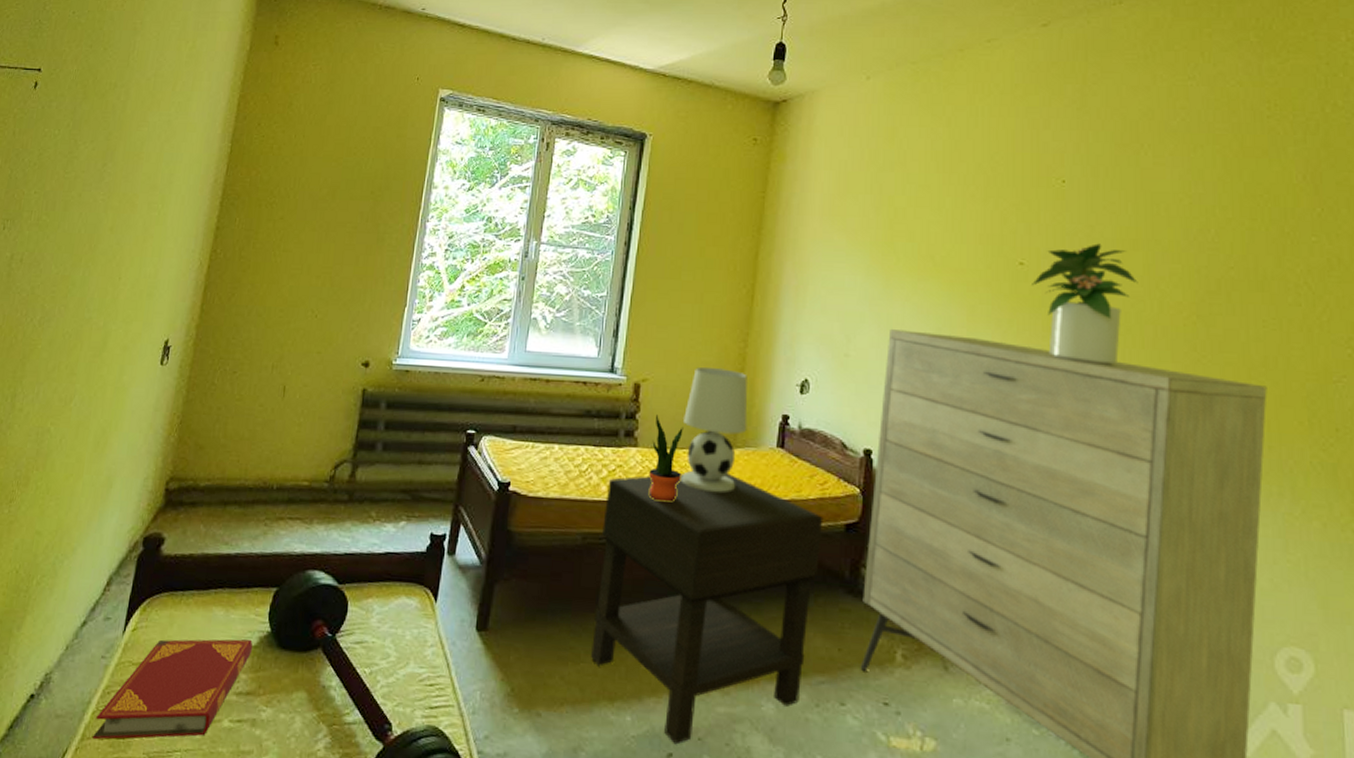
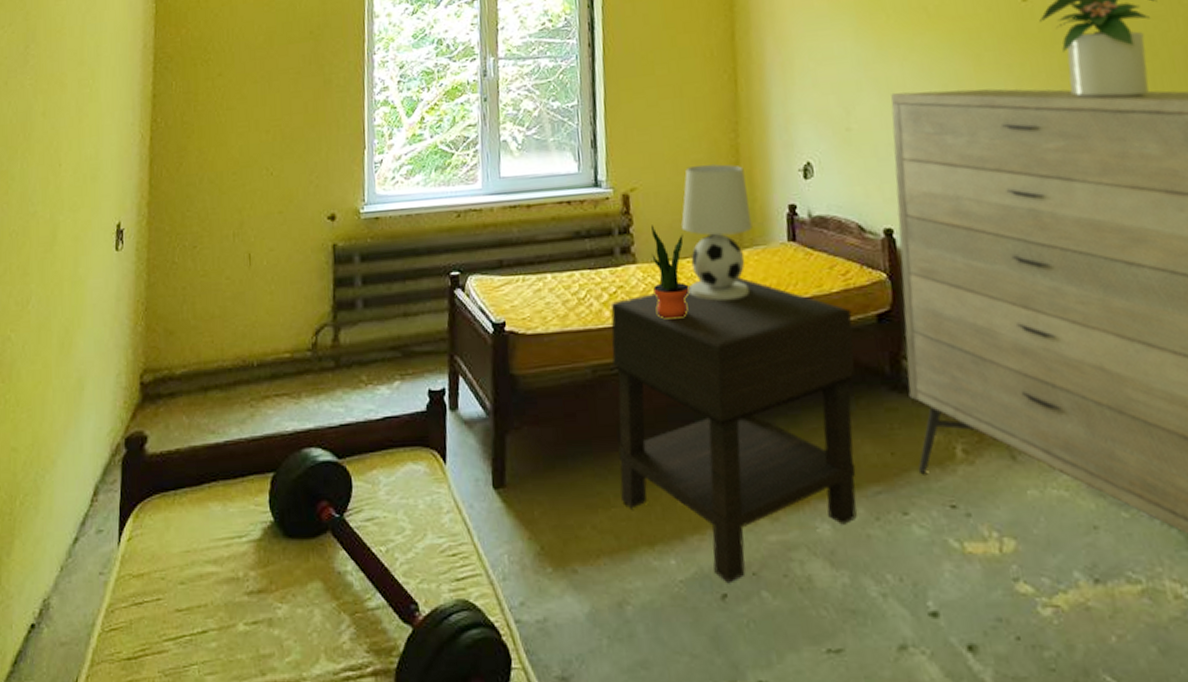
hardback book: present [92,639,253,740] -> none [102,533,258,664]

